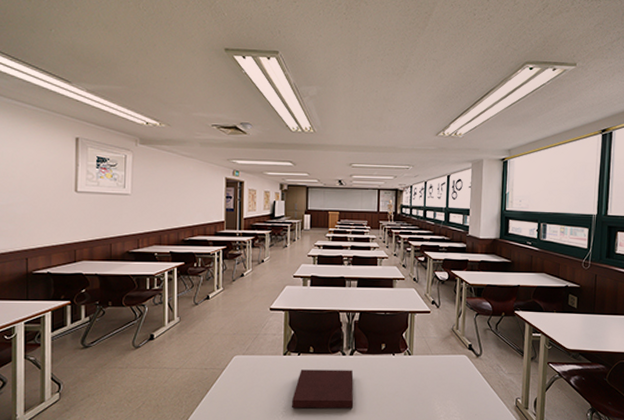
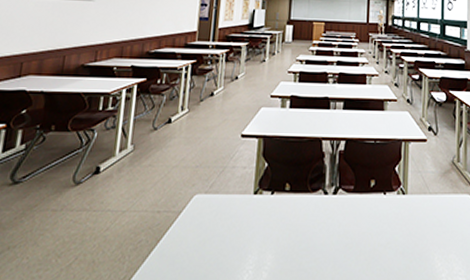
notebook: present [291,370,354,409] -> none [259,213,337,266]

